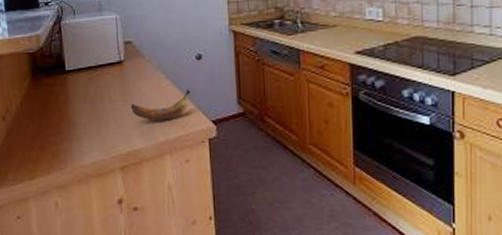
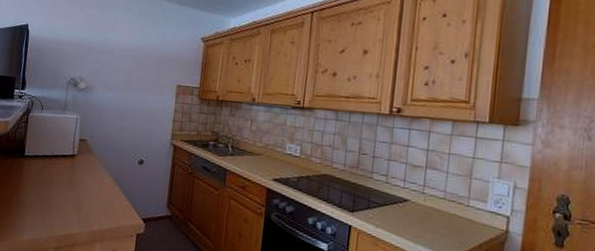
banana: present [131,89,190,121] -> none [74,187,128,213]

